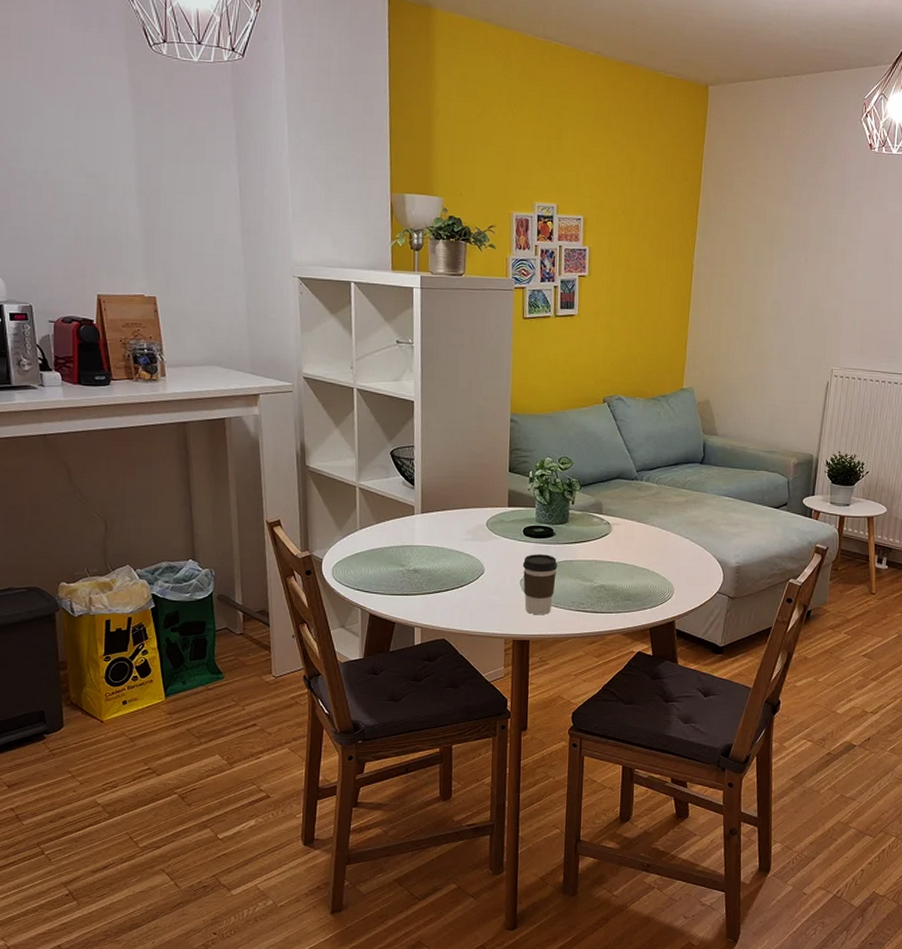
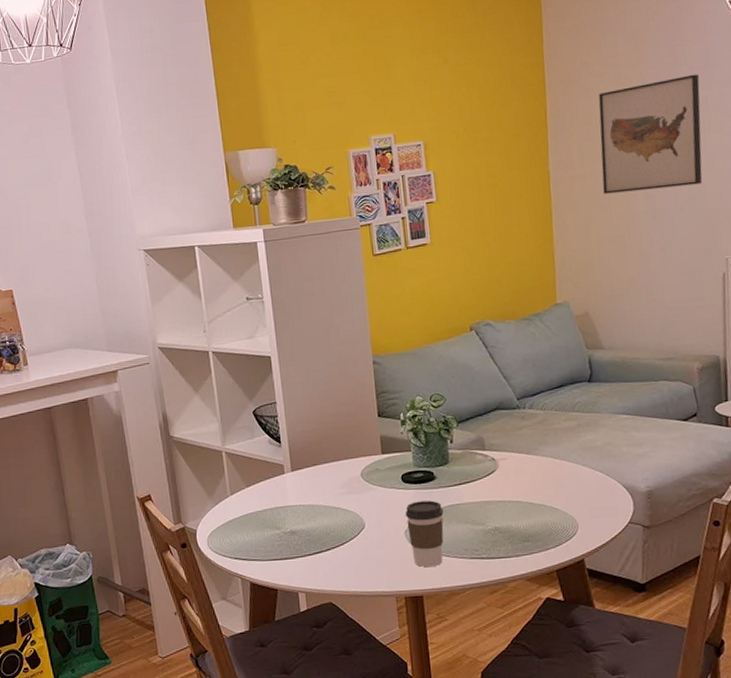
wall art: none [737,197,833,299] -> present [598,74,702,194]

